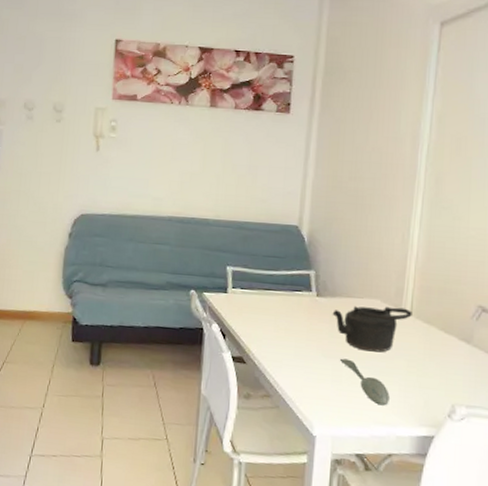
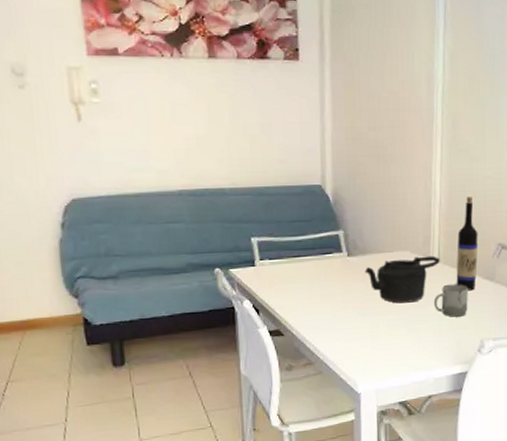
spoon: present [339,358,390,406] -> none [376,314,425,353]
cup: none [401,339,441,376] -> present [433,284,468,317]
wine bottle: none [428,254,456,351] -> present [456,197,478,291]

